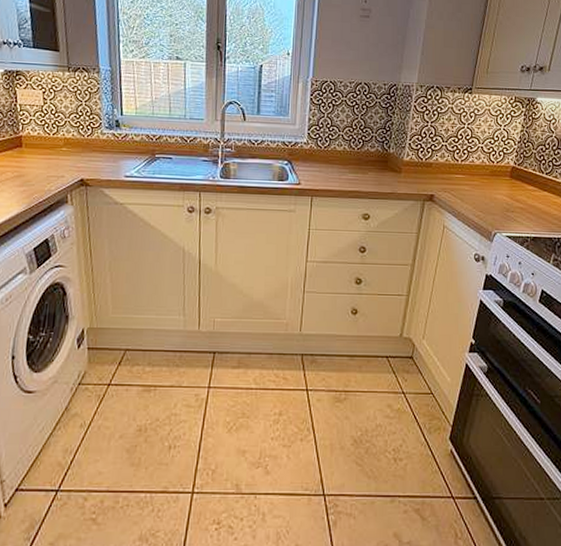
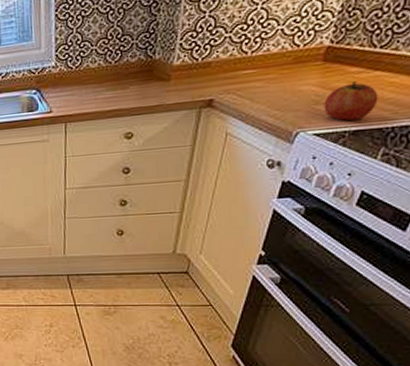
fruit: none [512,197,548,228] -> present [324,81,378,121]

